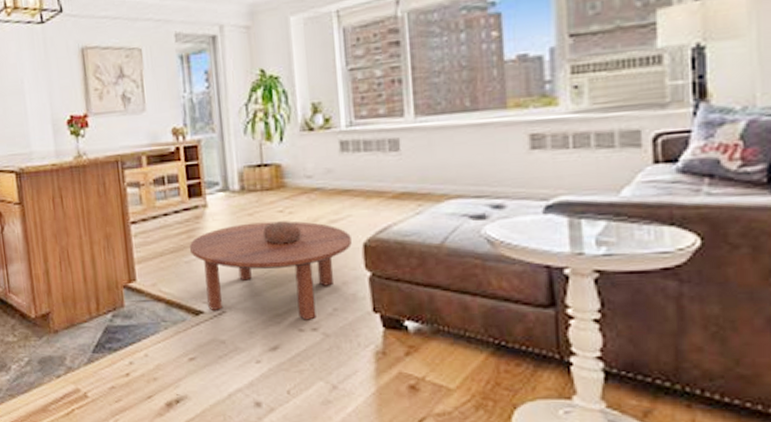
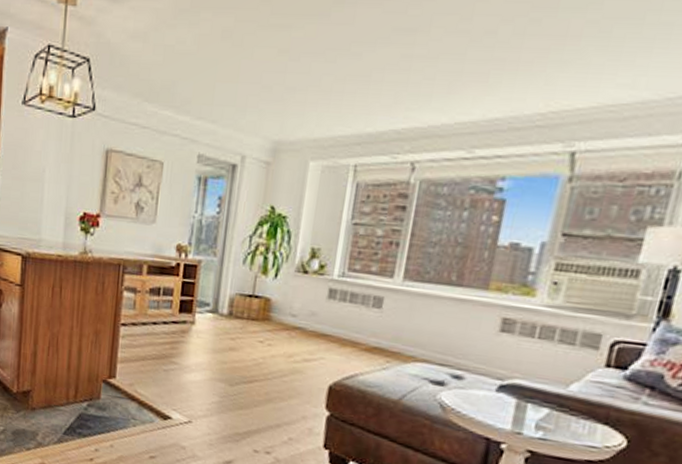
coffee table: present [189,221,352,320] -> none [170,345,320,444]
decorative bowl: present [262,221,302,244] -> none [239,350,277,373]

